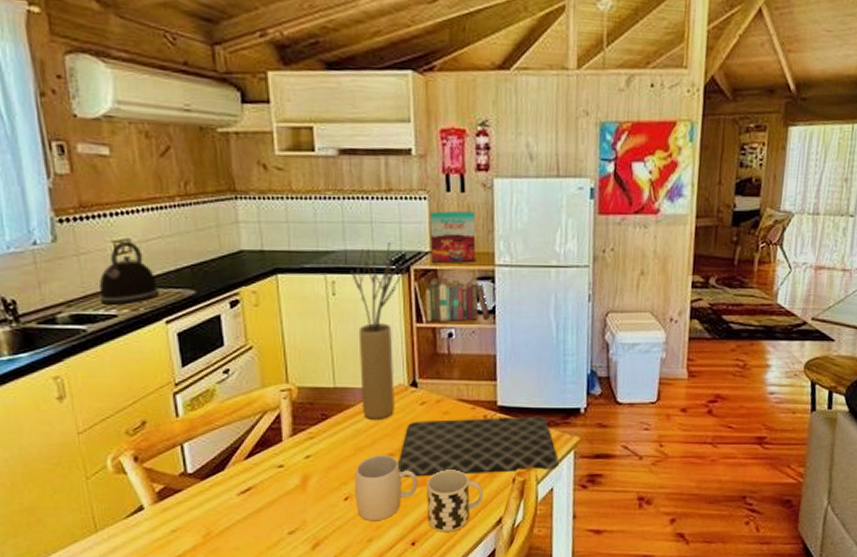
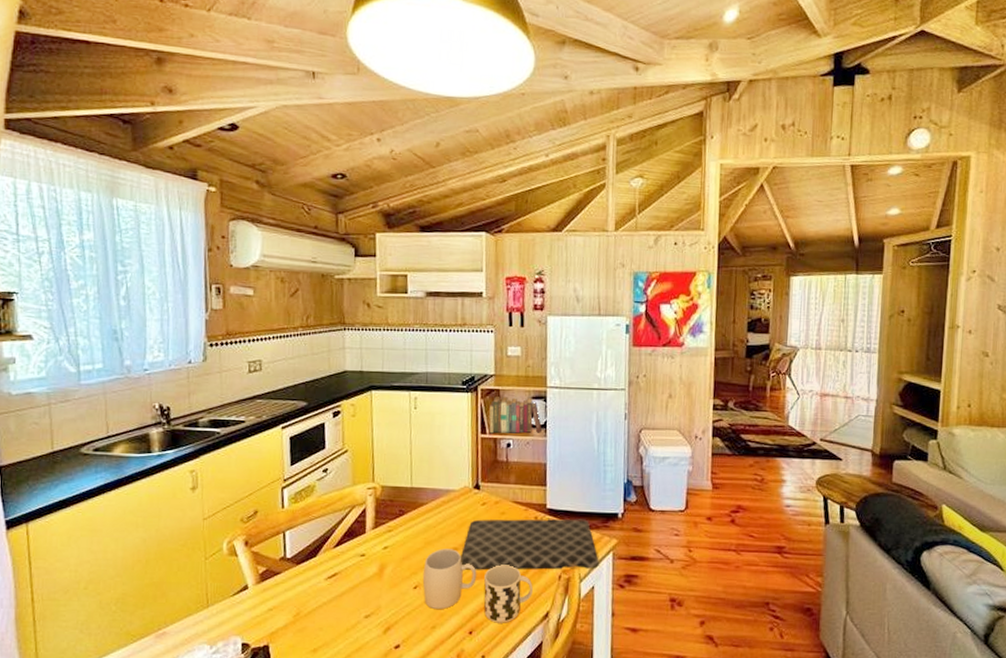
kettle: present [99,241,159,305] -> none [233,362,279,413]
vase: present [350,243,407,419] -> none [429,367,476,517]
cereal box: present [430,210,476,263] -> none [495,341,532,385]

